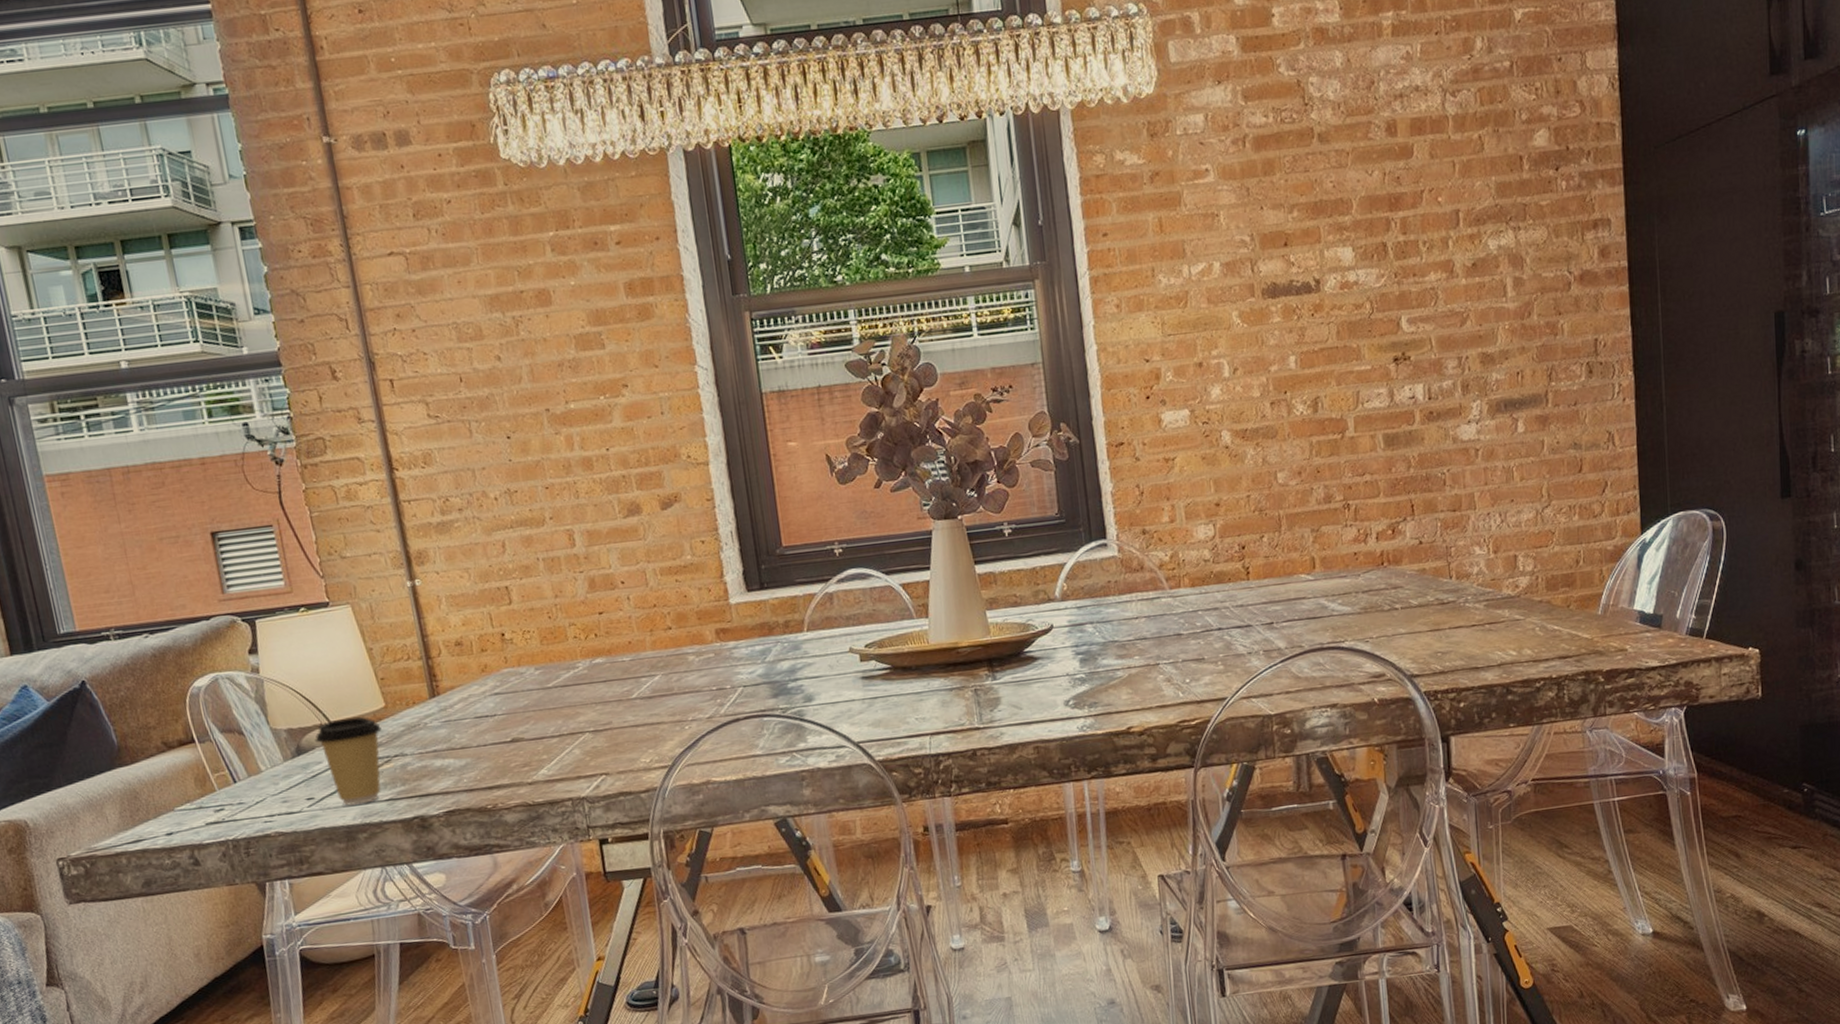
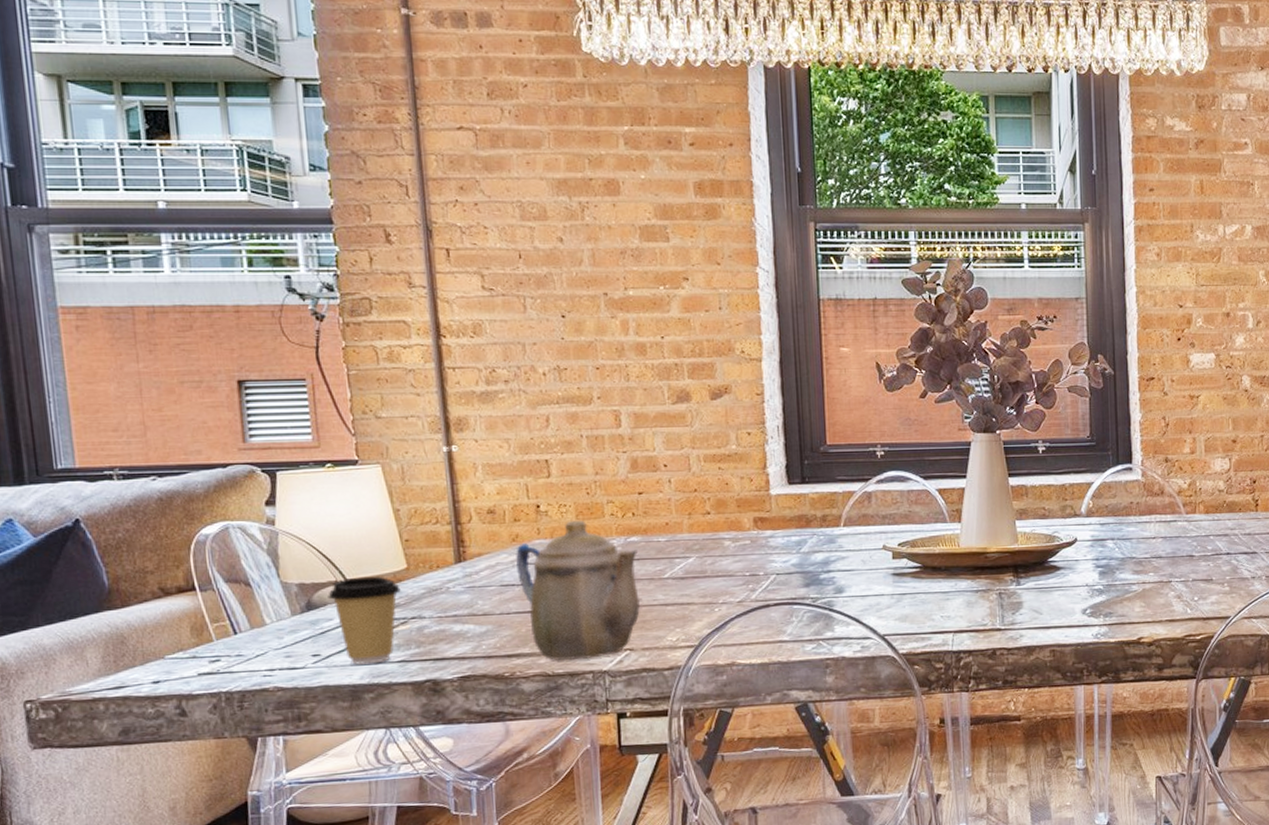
teapot: none [486,645,612,790] -> present [515,520,640,660]

